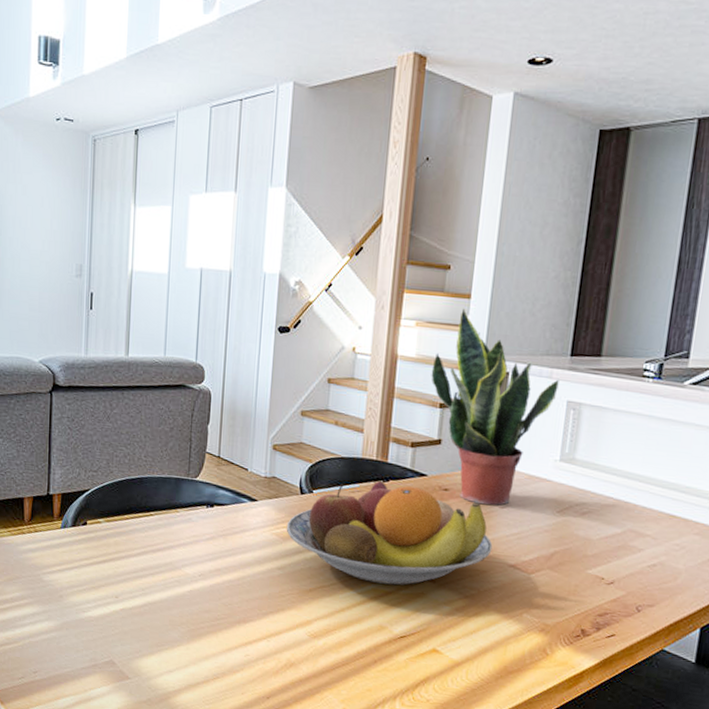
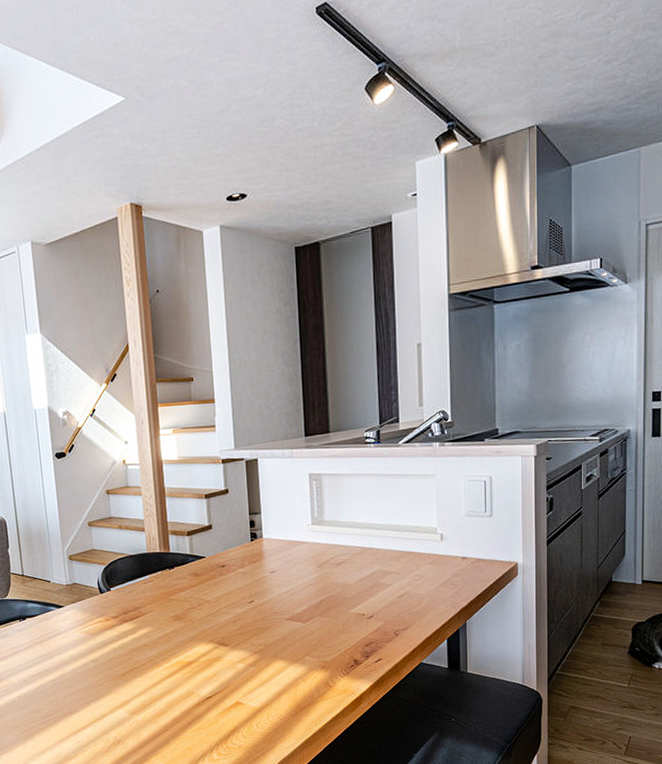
fruit bowl: present [286,480,493,585] -> none [93,569,270,657]
potted plant: present [431,308,559,505] -> none [193,412,300,573]

